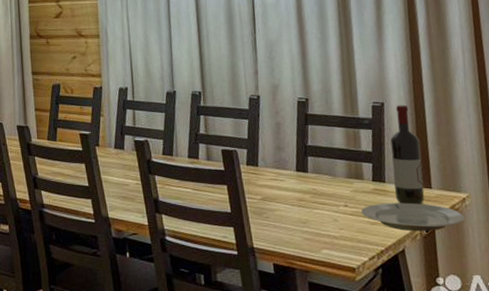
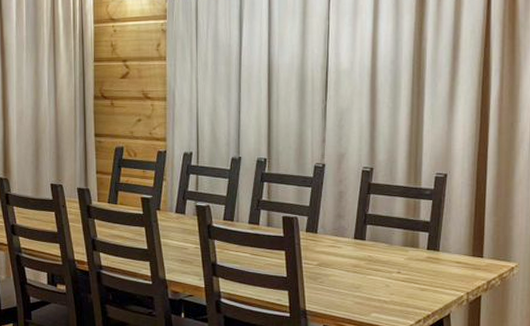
plate: present [360,202,465,232] -> none [412,270,511,298]
wine bottle: present [390,105,425,205] -> none [447,176,478,273]

